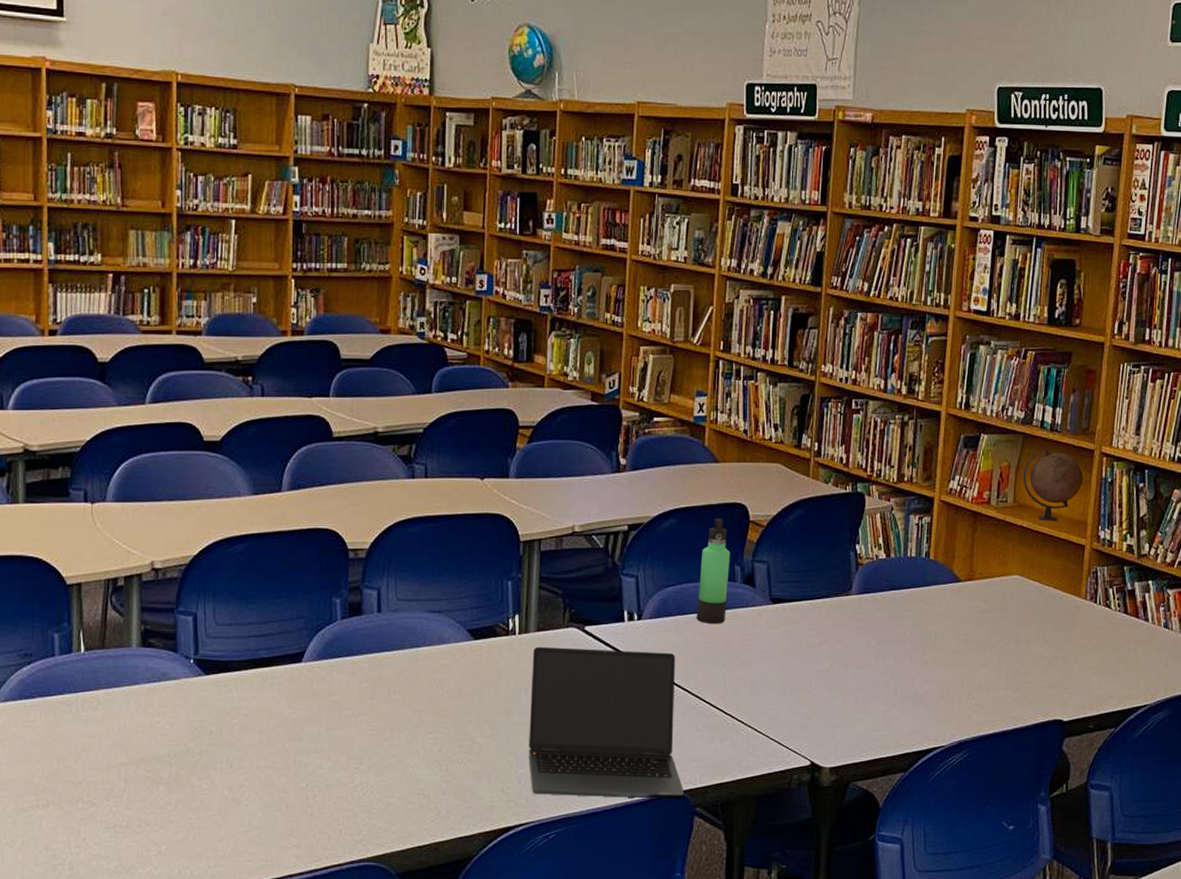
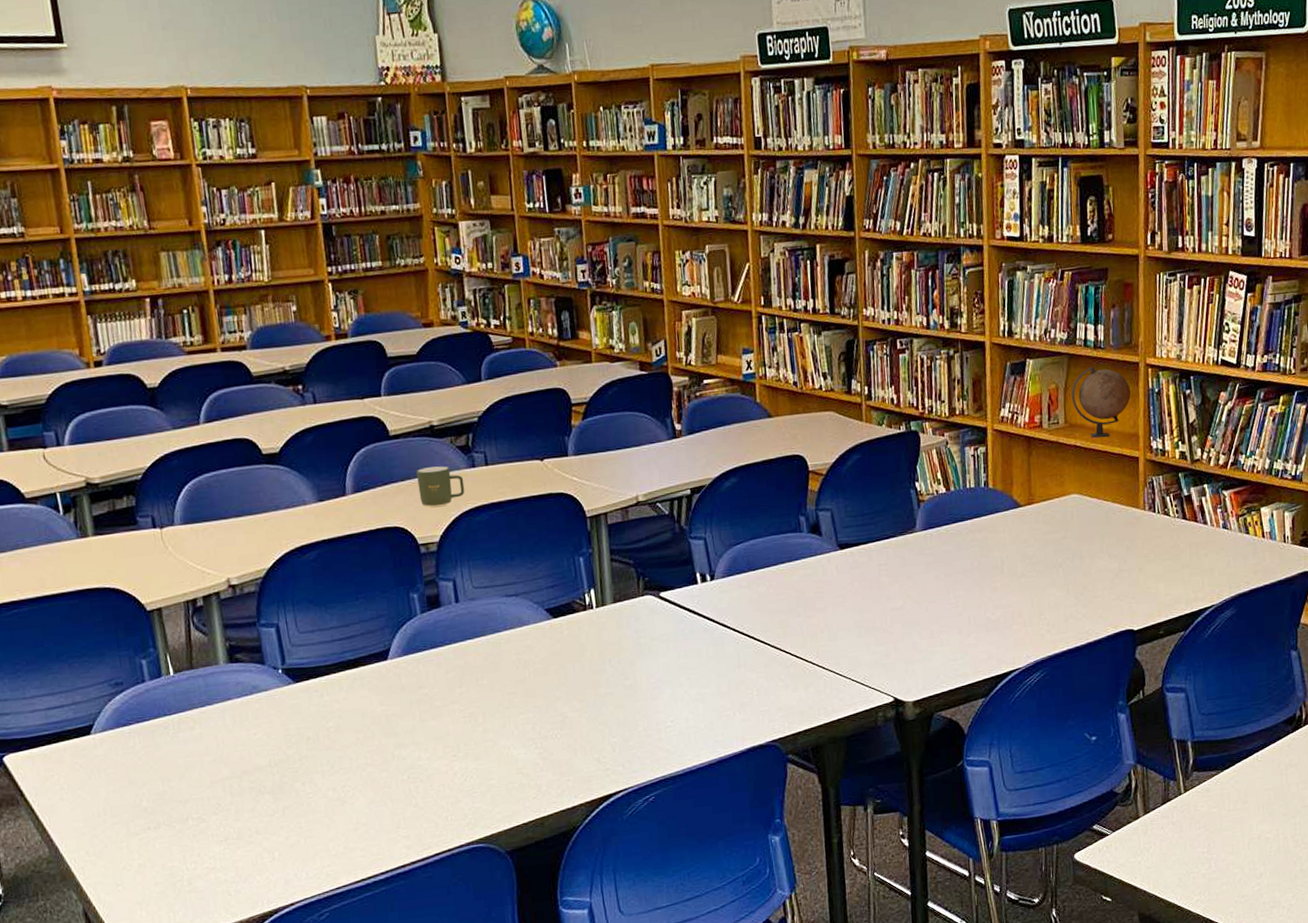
mug: none [355,473,401,513] -> present [416,466,465,507]
laptop: present [529,646,685,800] -> none [612,608,776,761]
thermos bottle: present [696,519,731,624] -> none [765,472,796,576]

